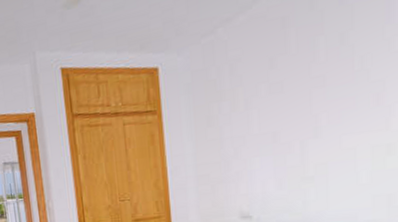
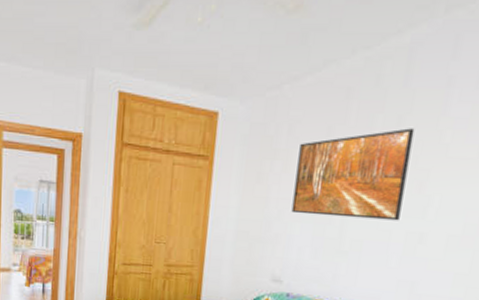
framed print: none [244,43,362,149] -> present [291,128,415,221]

